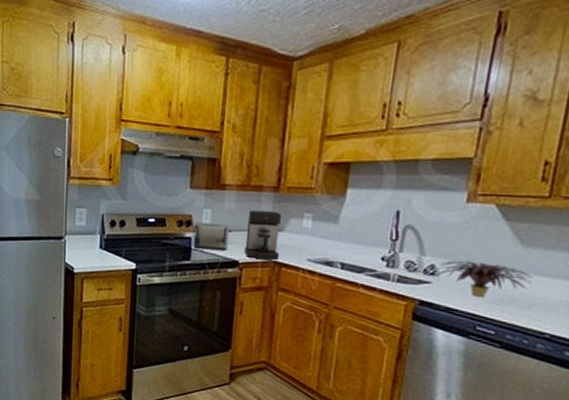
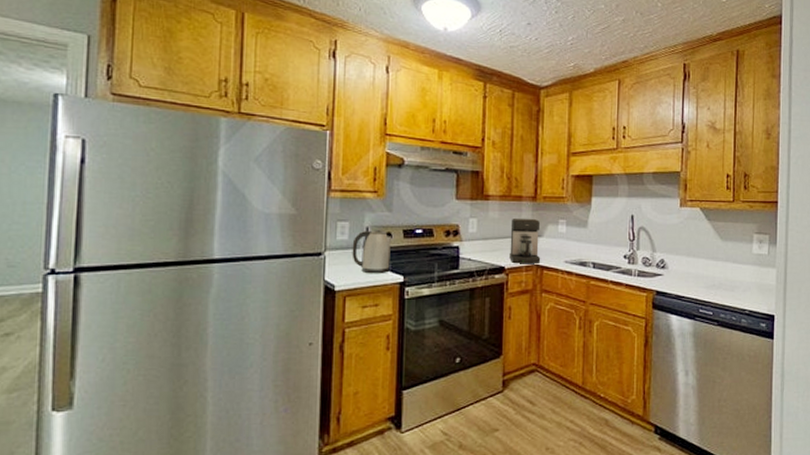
kettle: none [89,217,126,260] -> present [352,230,392,274]
toaster: present [193,223,232,251] -> none [461,232,497,258]
plant: present [433,260,533,297] -> none [663,254,732,284]

